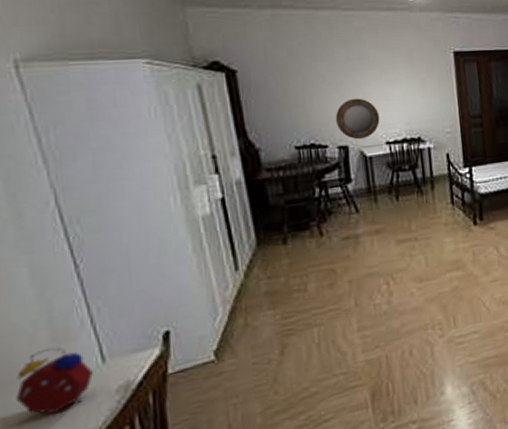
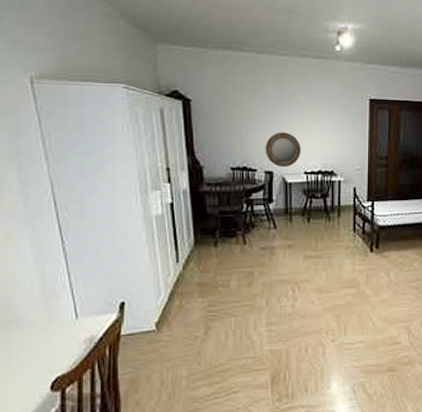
alarm clock: present [16,347,93,414] -> none [16,301,69,351]

